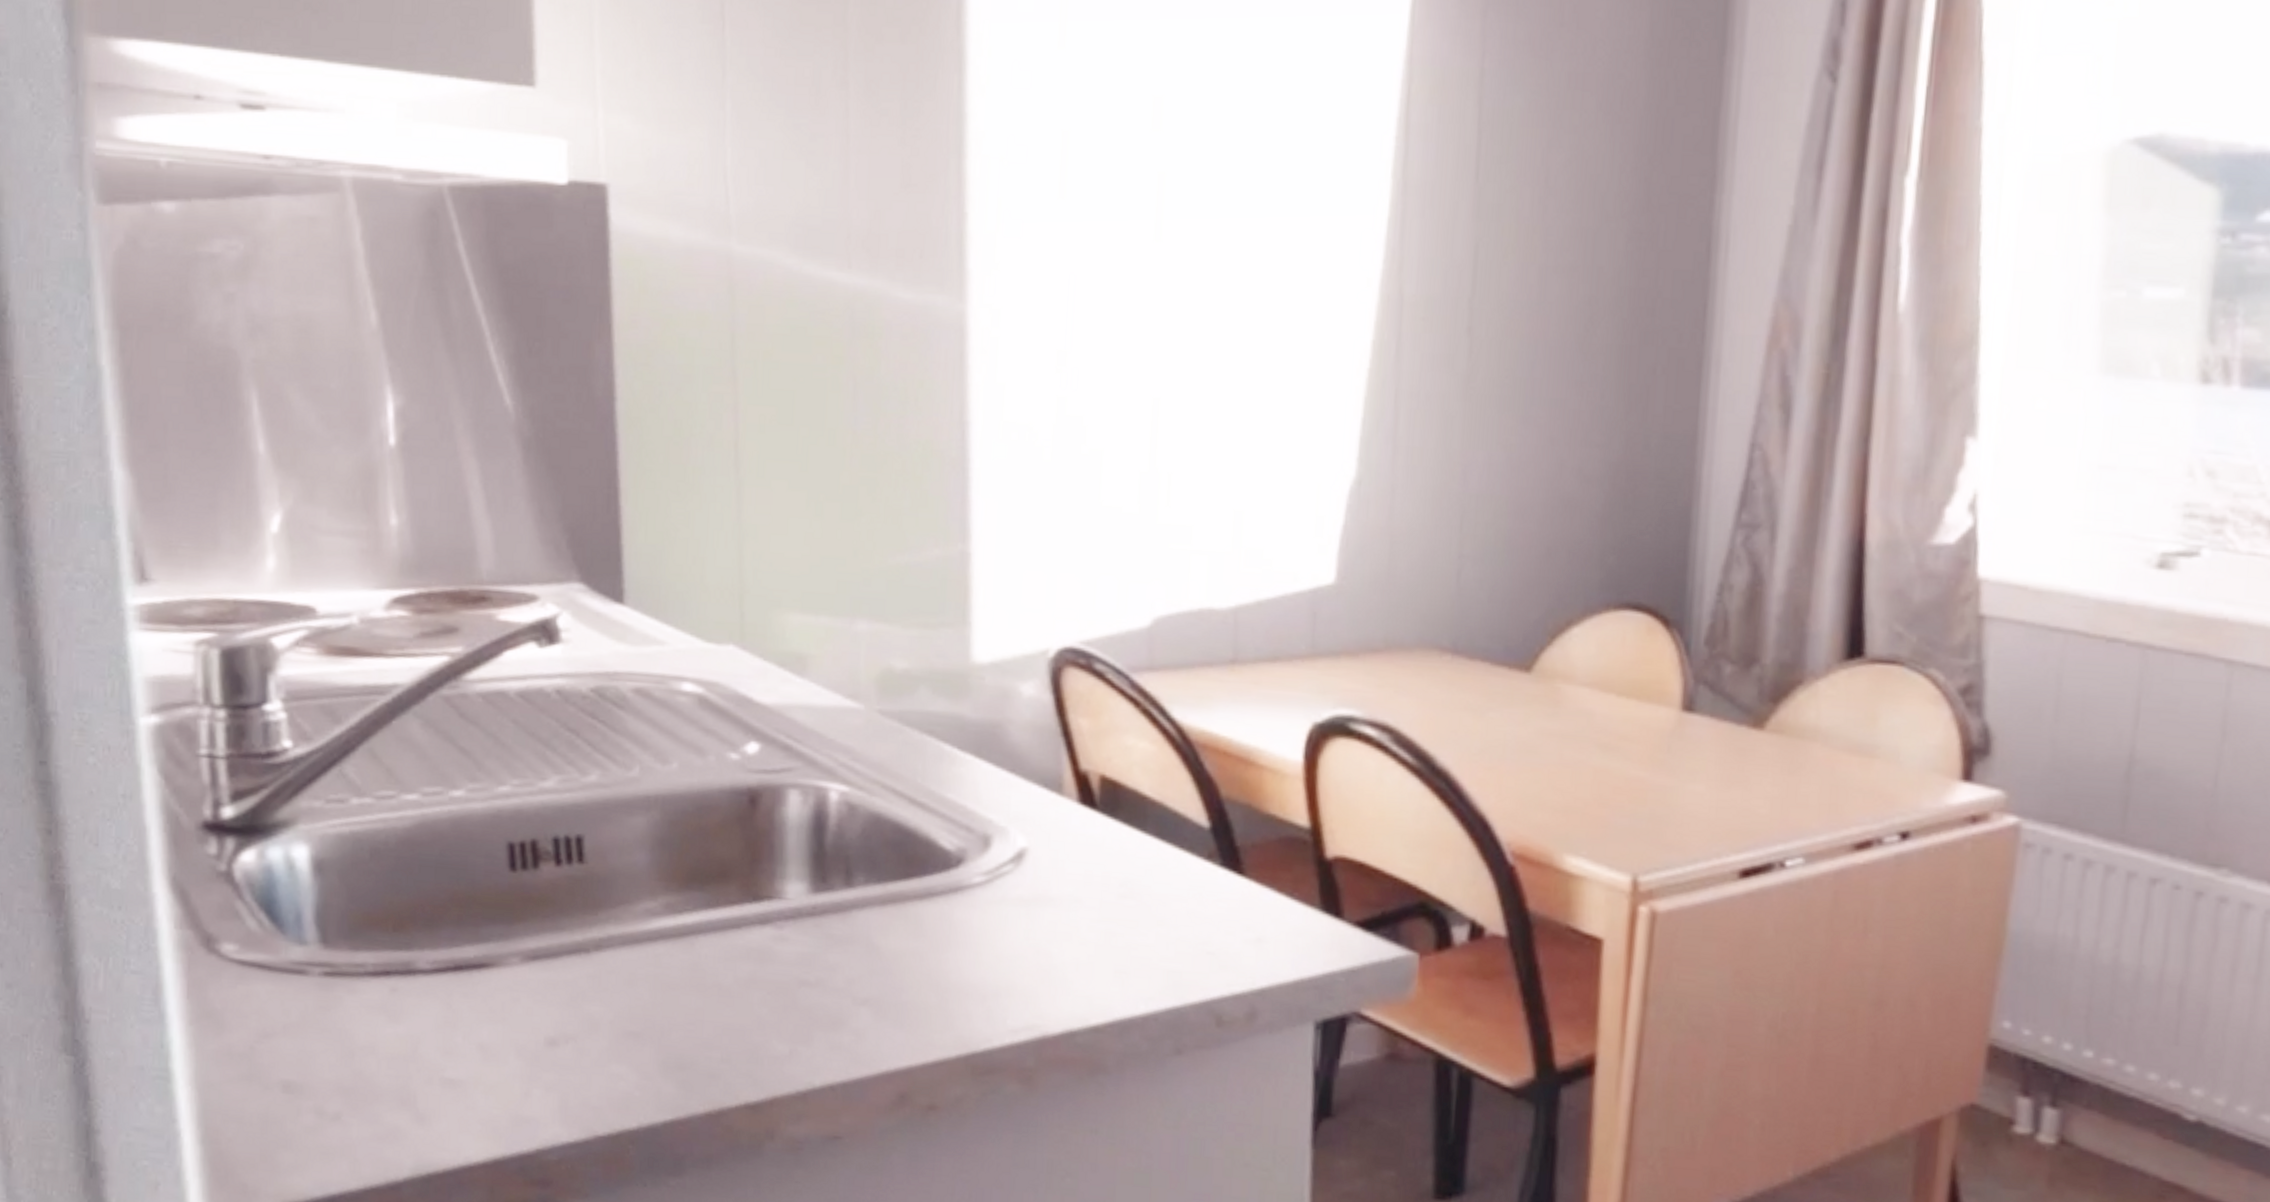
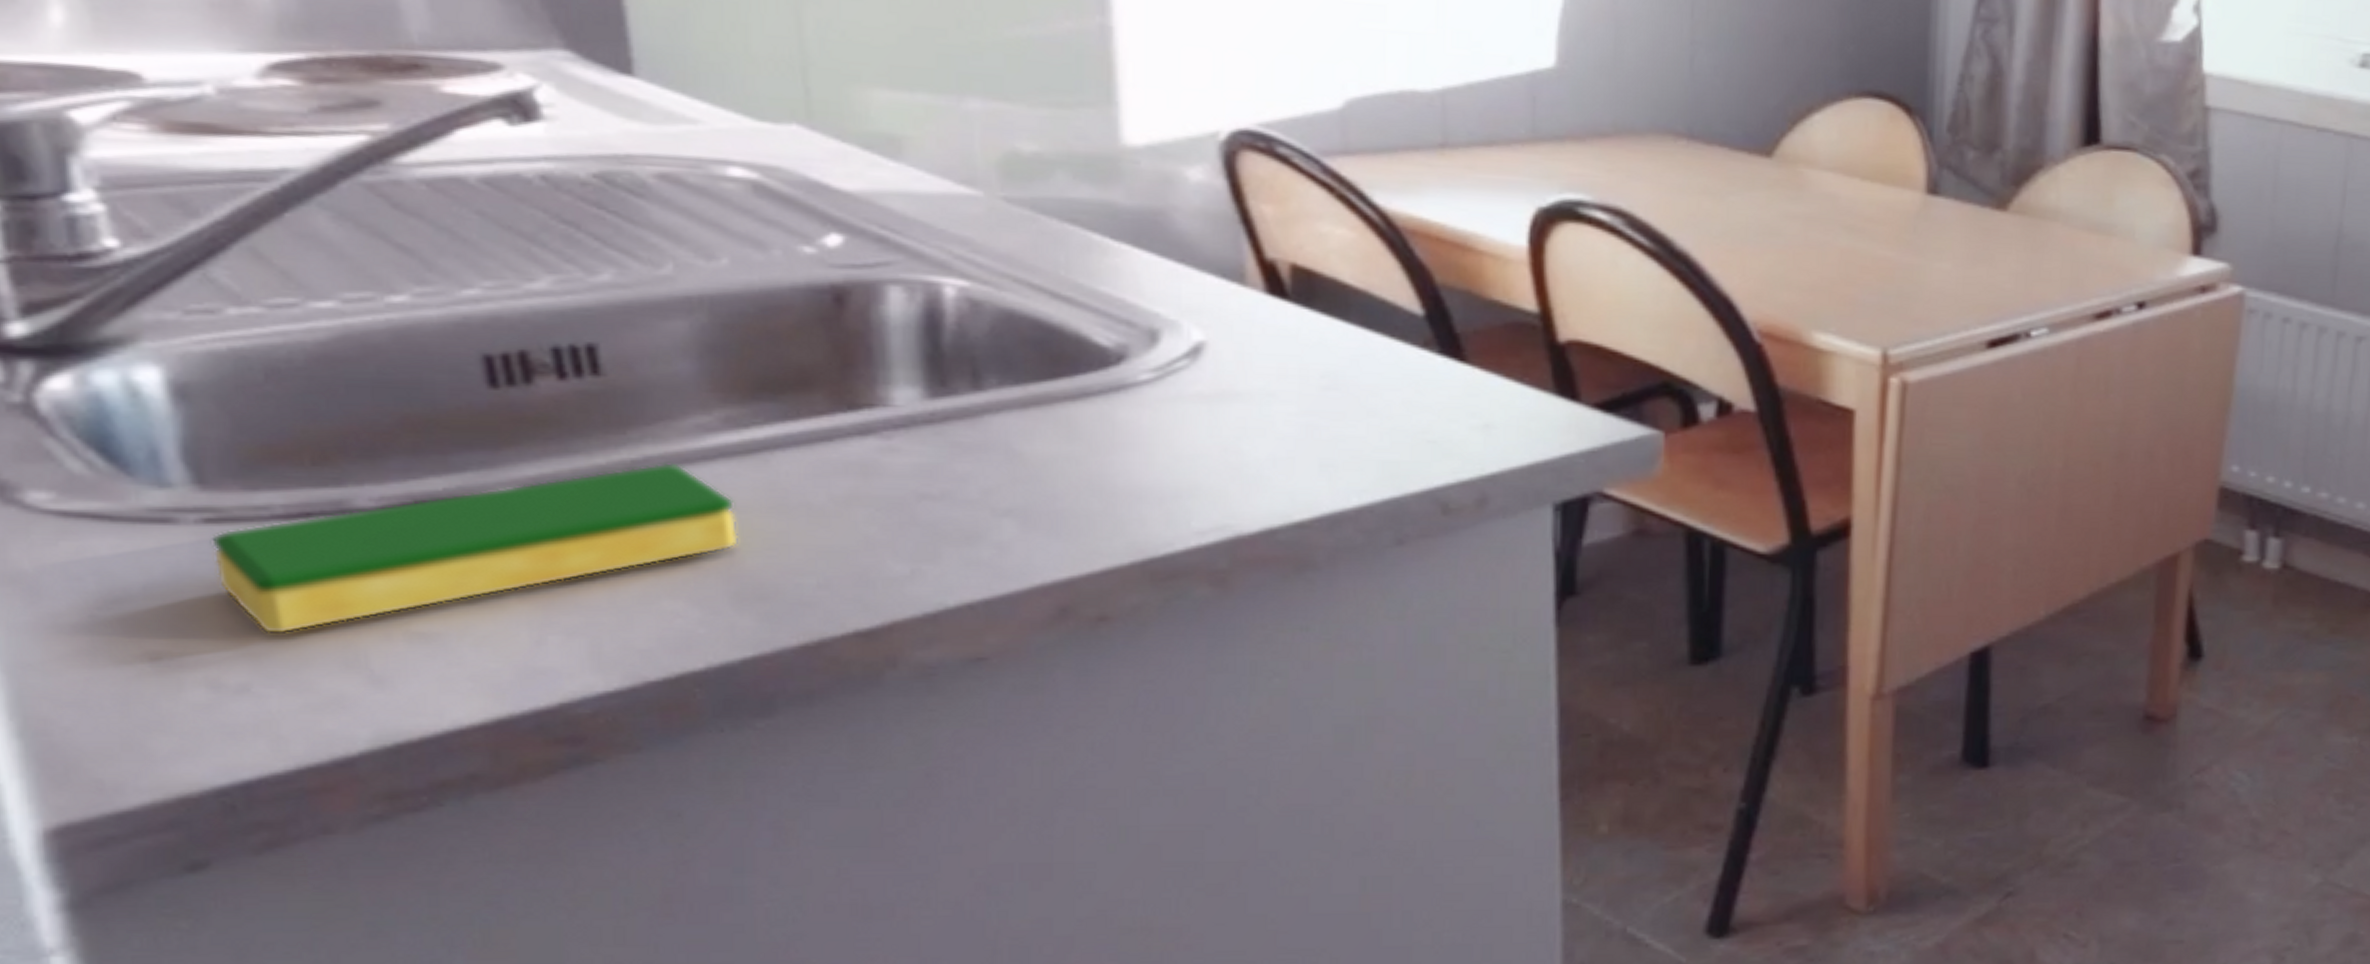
dish sponge: none [326,942,669,1073] -> present [210,463,738,635]

